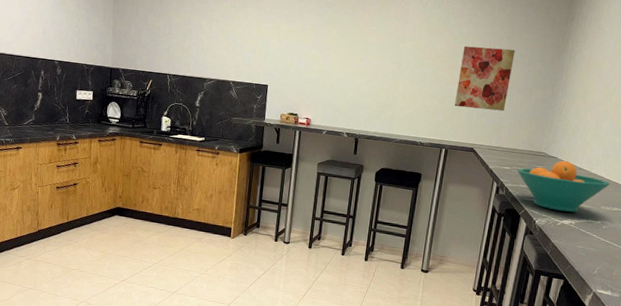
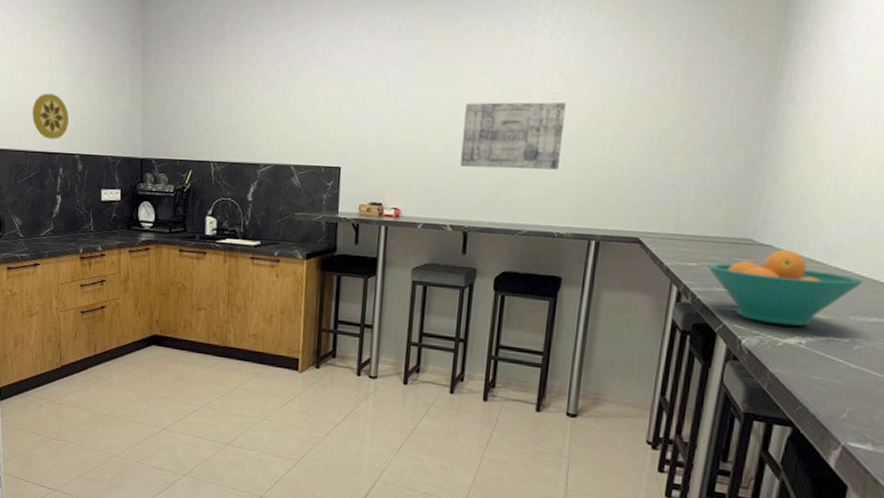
decorative plate: none [18,9,51,48] -> present [32,93,69,139]
wall art: none [355,44,429,97] -> present [460,102,566,170]
wall art: present [455,46,516,112] -> none [607,92,698,183]

